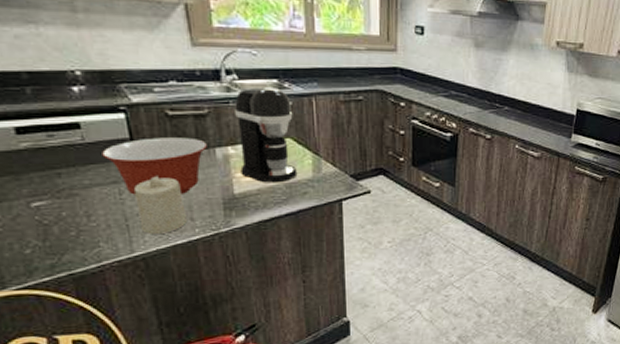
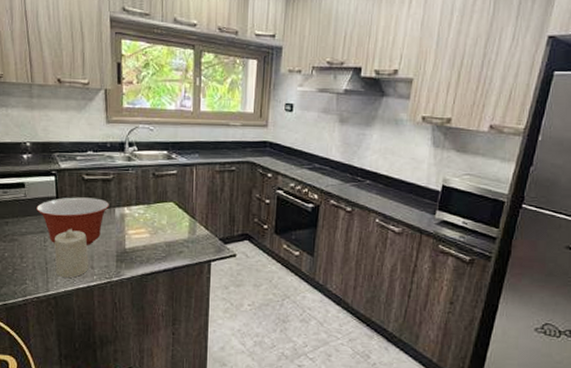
coffee maker: present [235,87,298,183] -> none [132,158,177,241]

